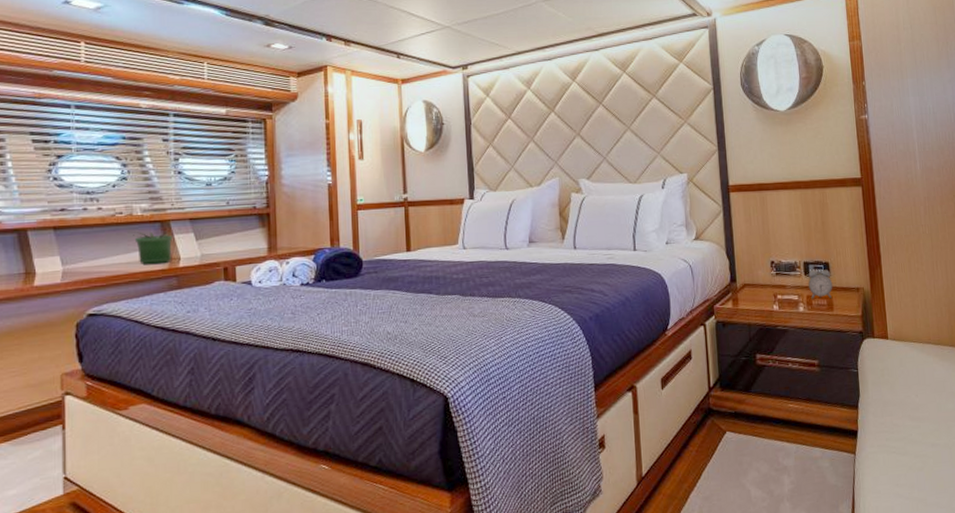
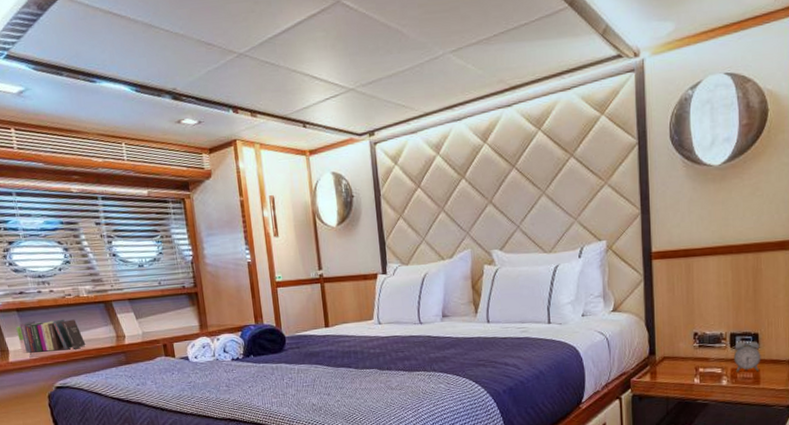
books: none [50,239,132,276] -> present [16,319,86,353]
planter: present [134,231,173,265] -> none [84,311,118,343]

